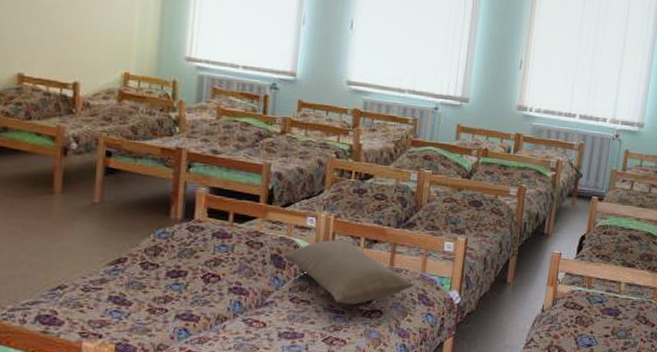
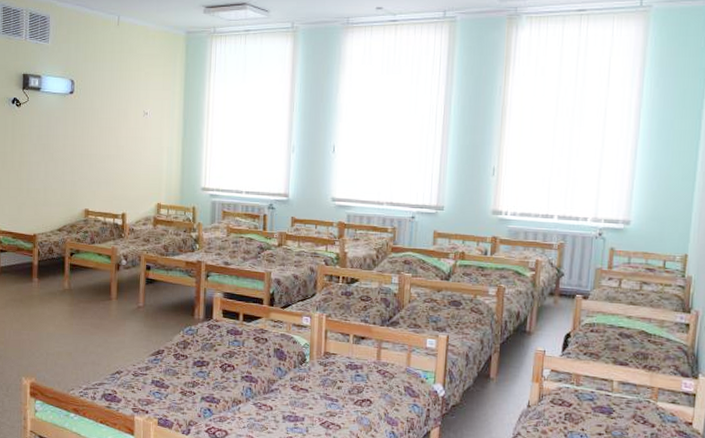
pillow: present [284,239,414,304] -> none [285,336,400,394]

